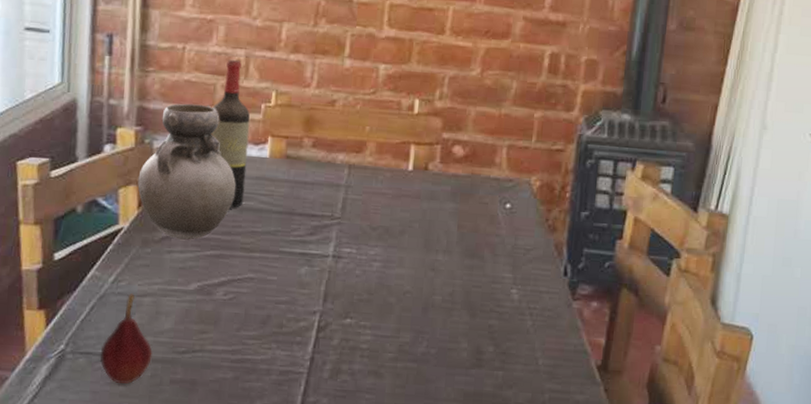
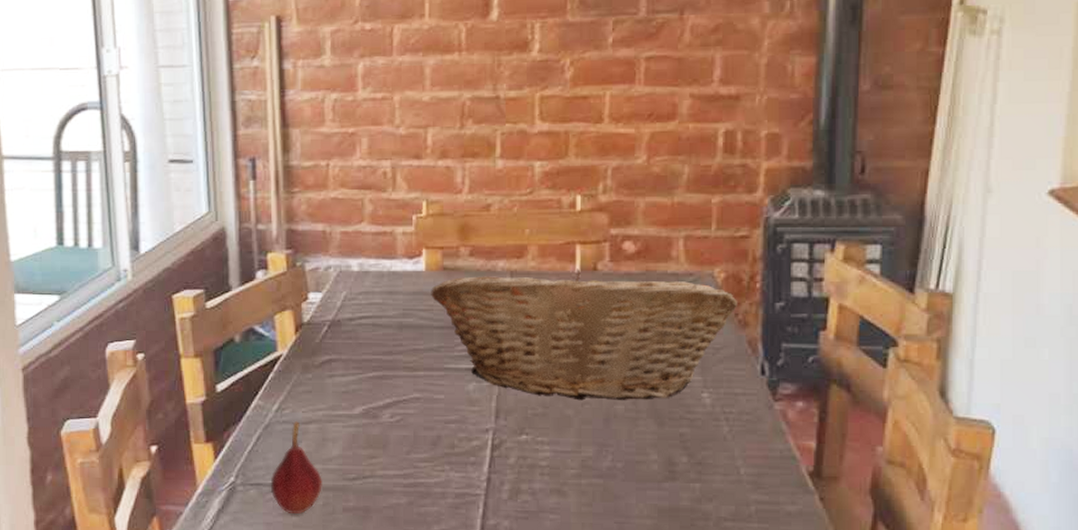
vase: present [137,103,236,241] -> none [293,221,392,364]
wine bottle: present [211,59,251,208] -> none [361,171,403,326]
fruit basket: none [272,166,550,293] -> present [431,268,739,401]

